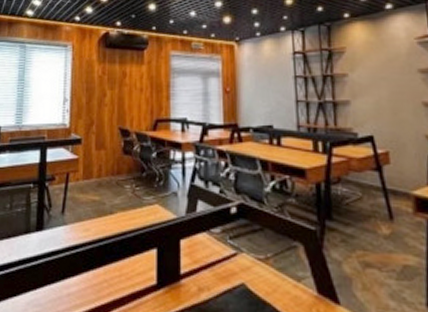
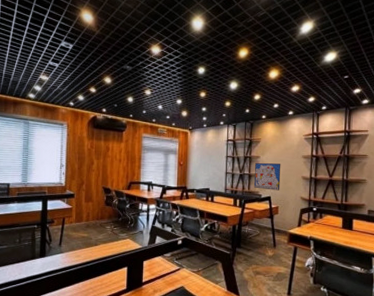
wall art: none [341,83,388,126] -> present [253,163,281,191]

